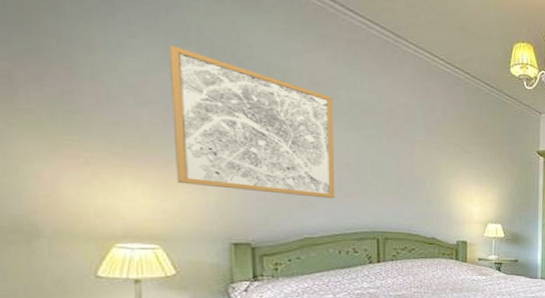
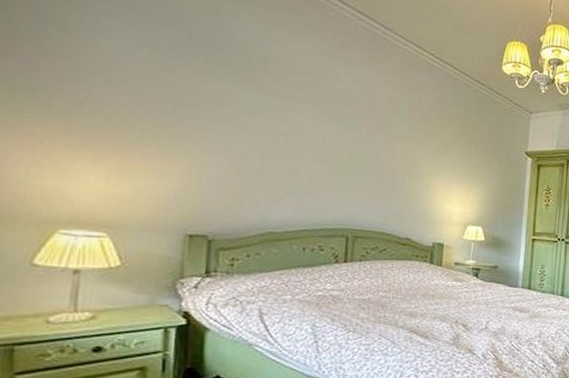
wall art: present [168,45,335,199] -> none [135,27,313,192]

